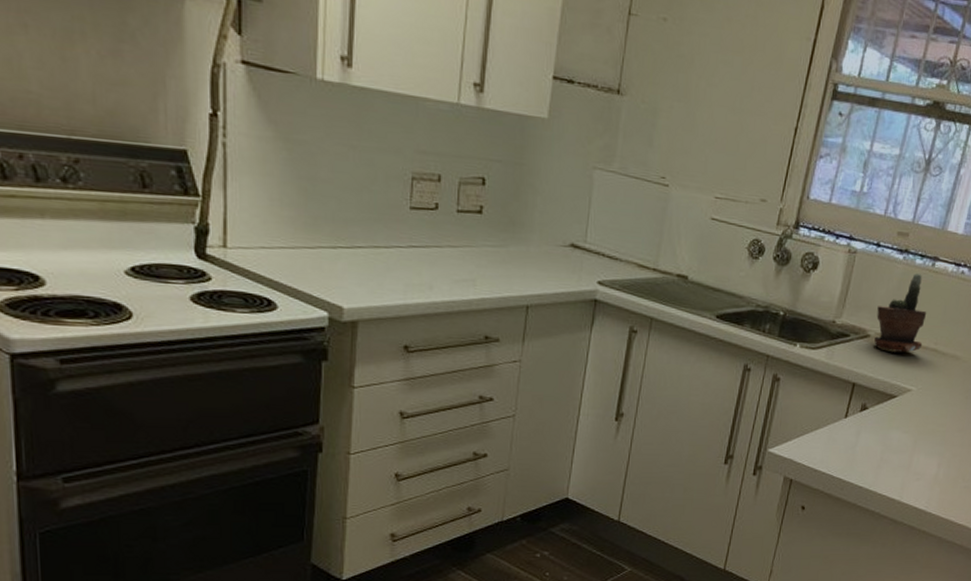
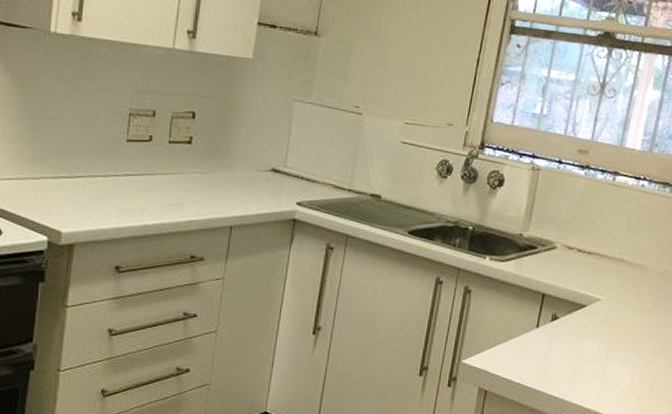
potted plant: present [874,272,927,353] -> none [561,187,611,263]

